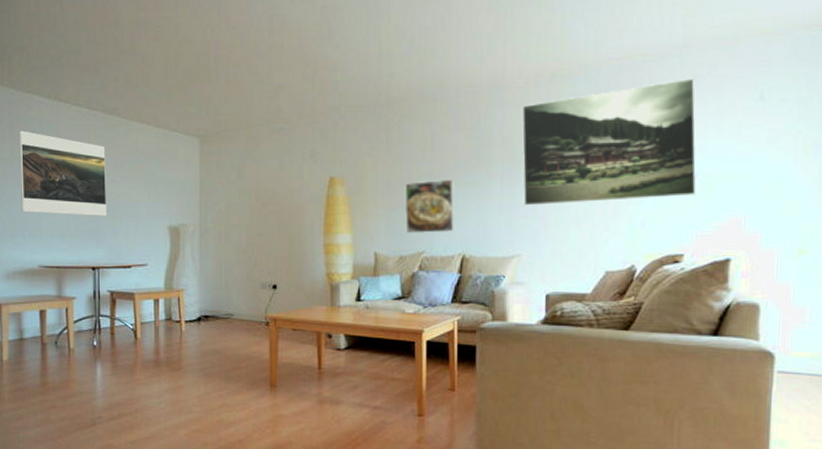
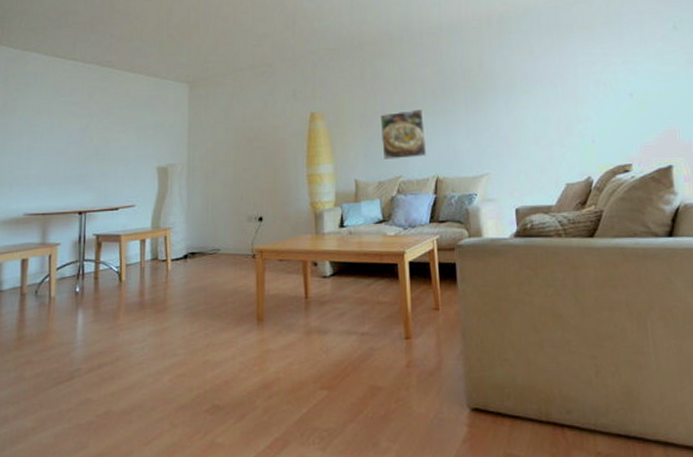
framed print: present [19,130,107,217] -> none [10,84,98,162]
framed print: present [522,78,696,206] -> none [478,14,635,129]

